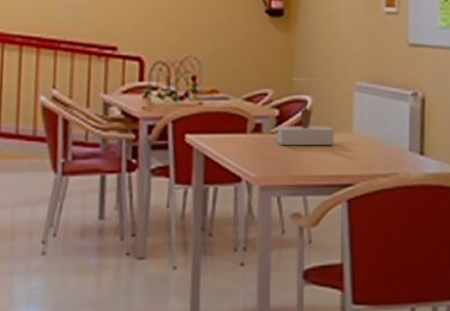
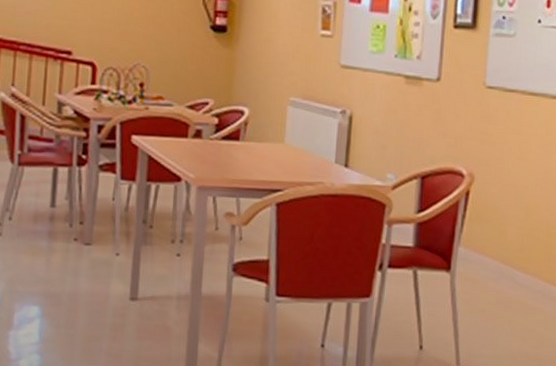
vase: present [276,78,334,146] -> none [215,90,268,154]

